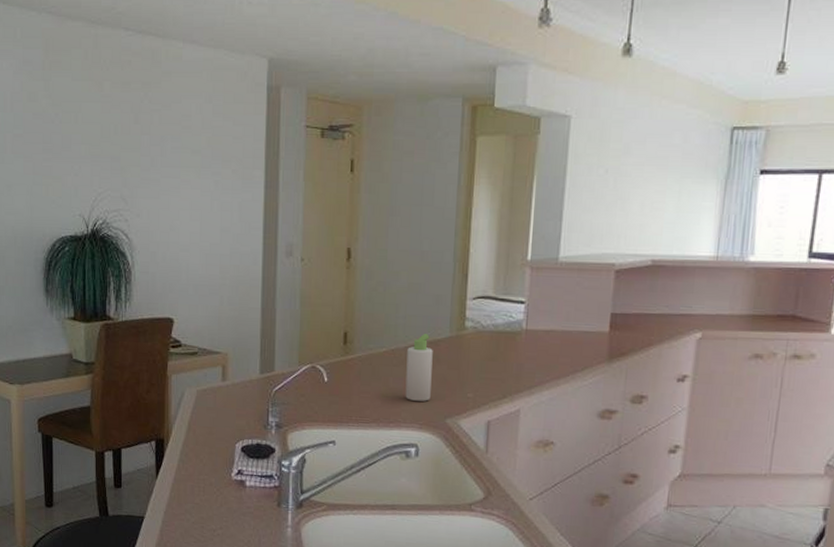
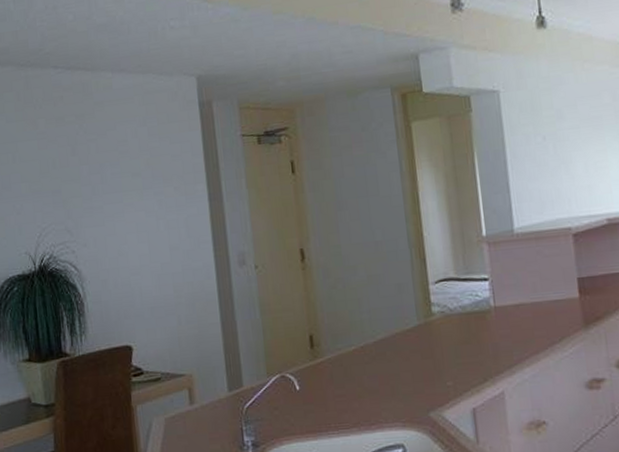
bottle: present [405,328,436,402] -> none [377,318,409,398]

